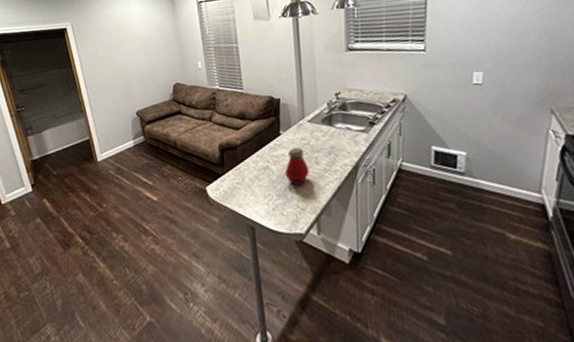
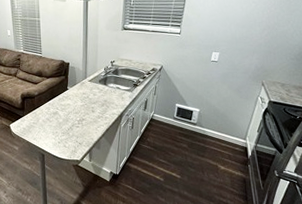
bottle: present [285,146,309,187] -> none [69,99,87,127]

